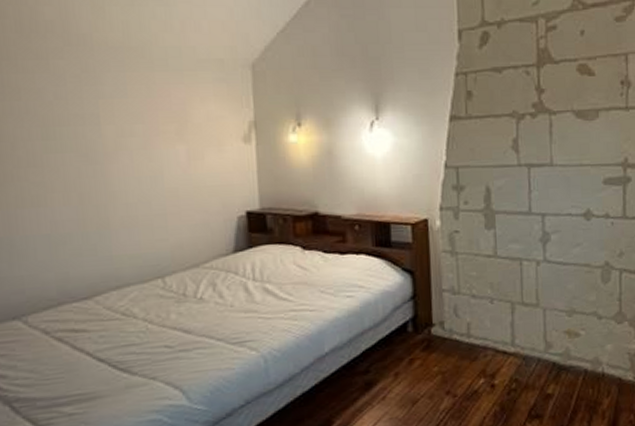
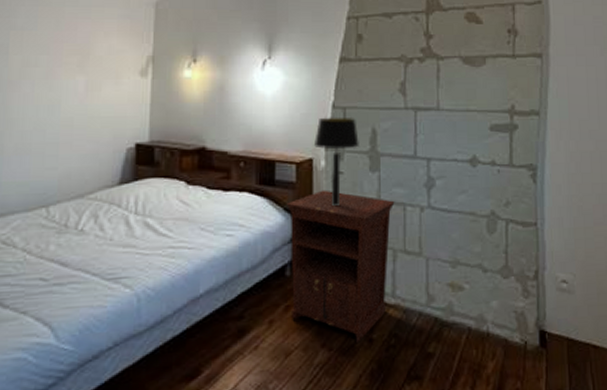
nightstand: none [404,248,511,390] -> present [286,190,395,344]
table lamp: none [427,176,474,265] -> present [313,116,359,207]

